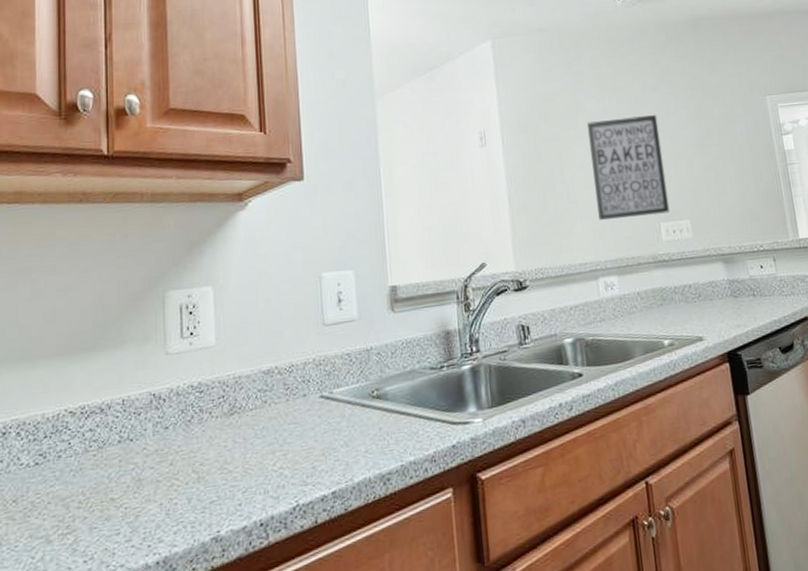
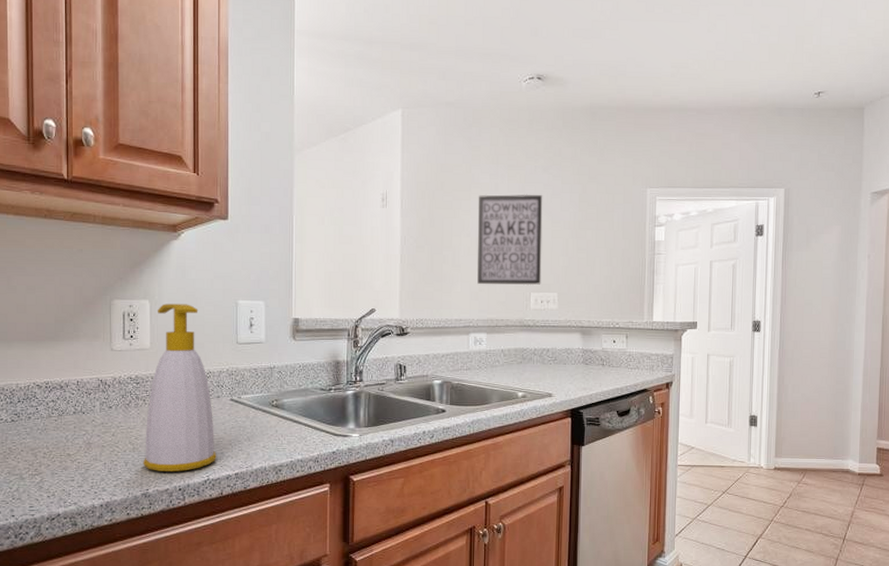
soap bottle: none [211,285,307,505] -> present [143,304,217,472]

